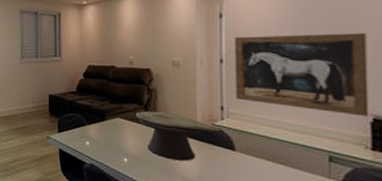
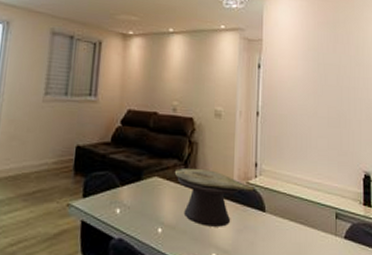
wall art: present [234,32,369,116] -> none [268,89,362,173]

